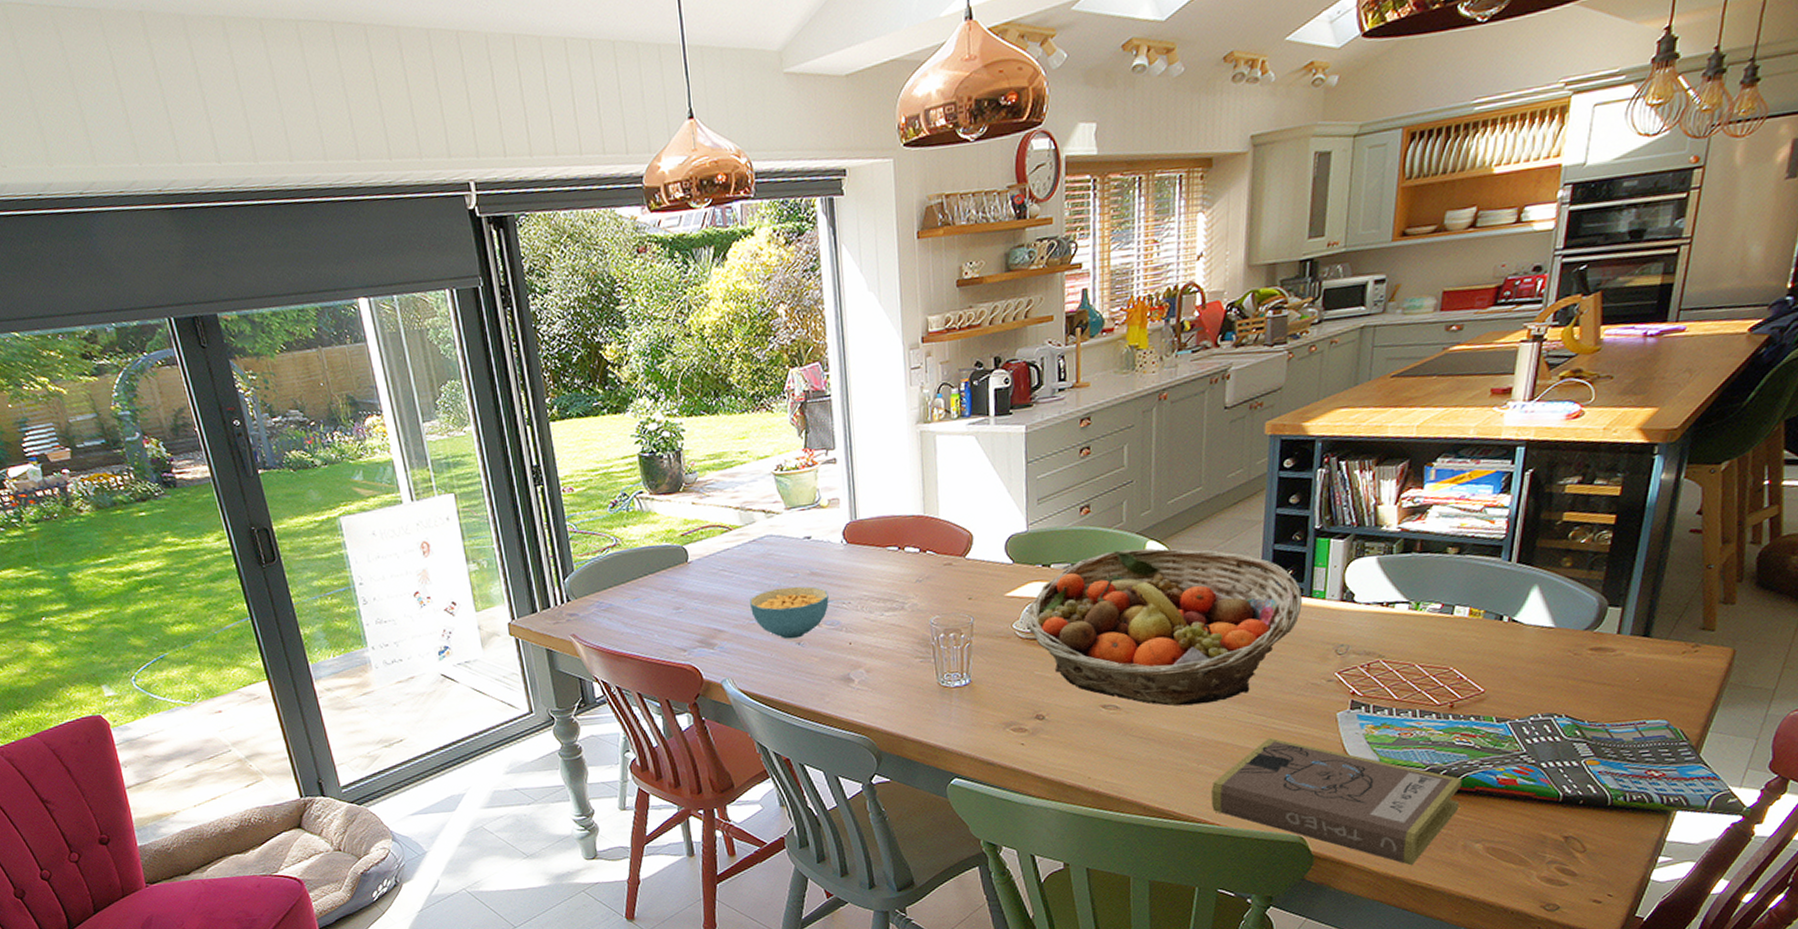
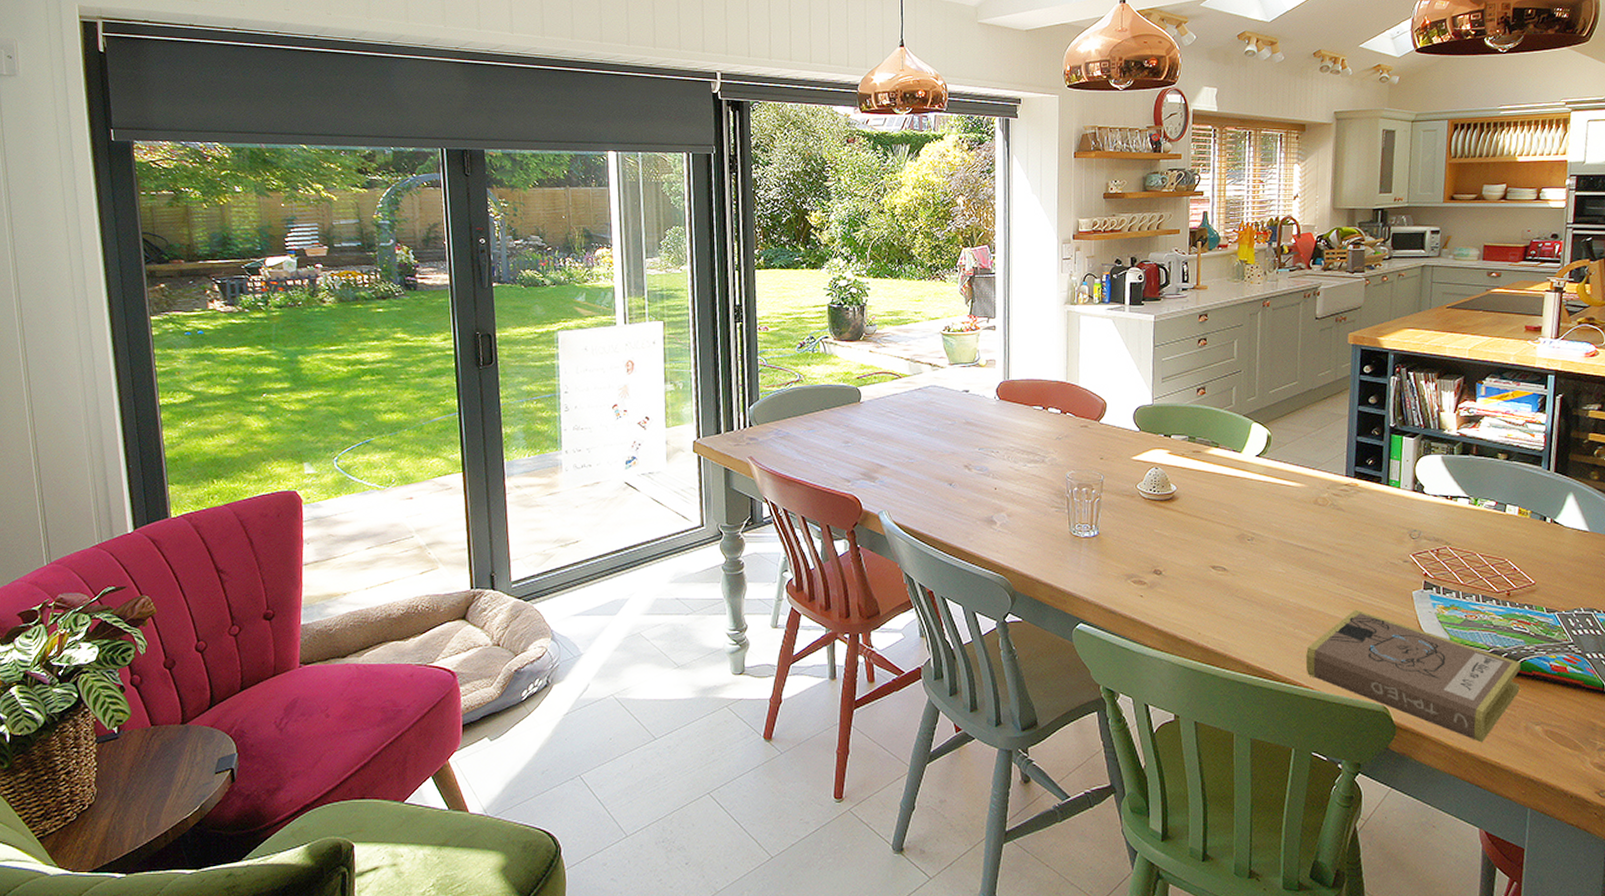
cereal bowl: present [750,586,829,639] -> none [911,433,980,480]
fruit basket: present [1027,548,1302,706] -> none [1149,429,1381,573]

